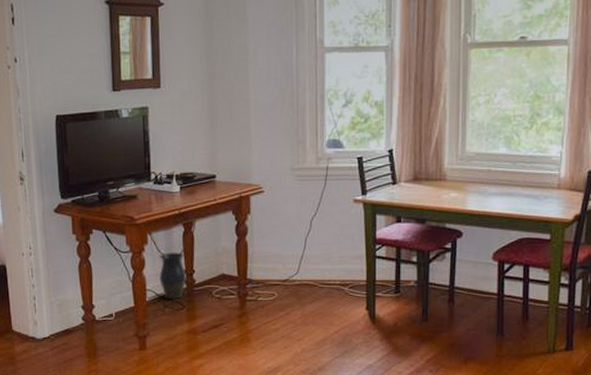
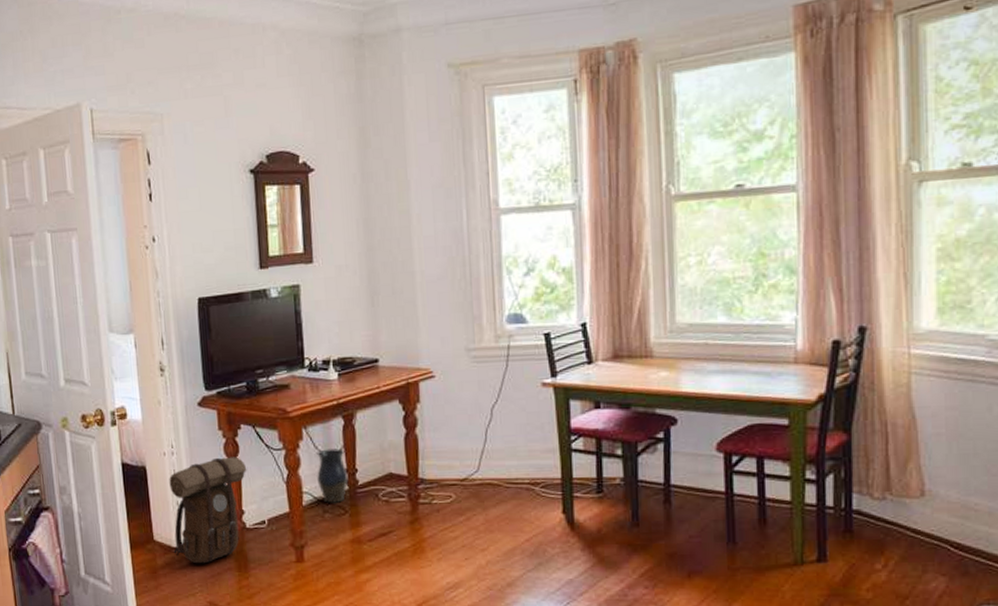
backpack: none [27,258,98,351] -> present [169,457,247,564]

